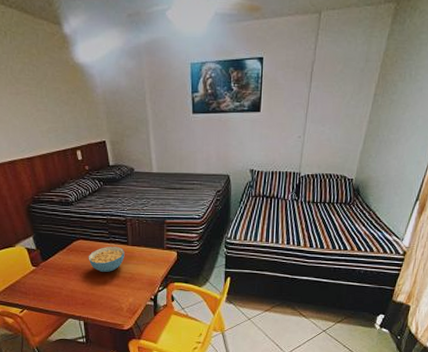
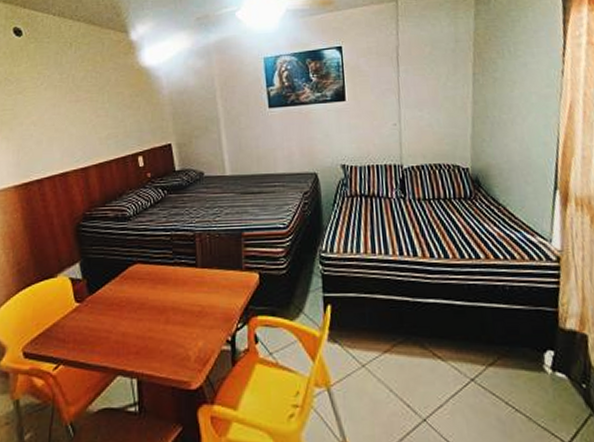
cereal bowl: present [88,246,125,272] -> none [146,269,193,306]

